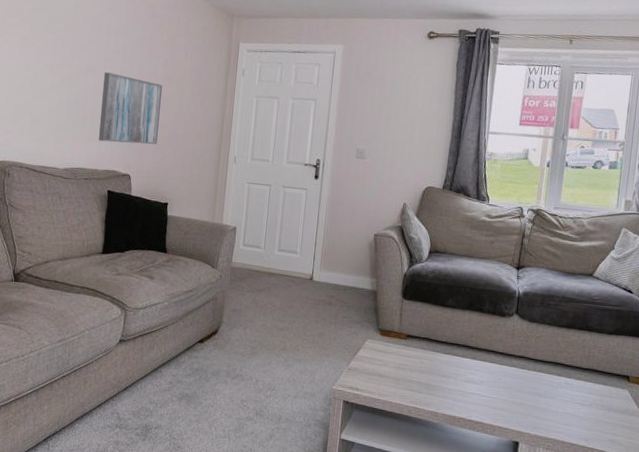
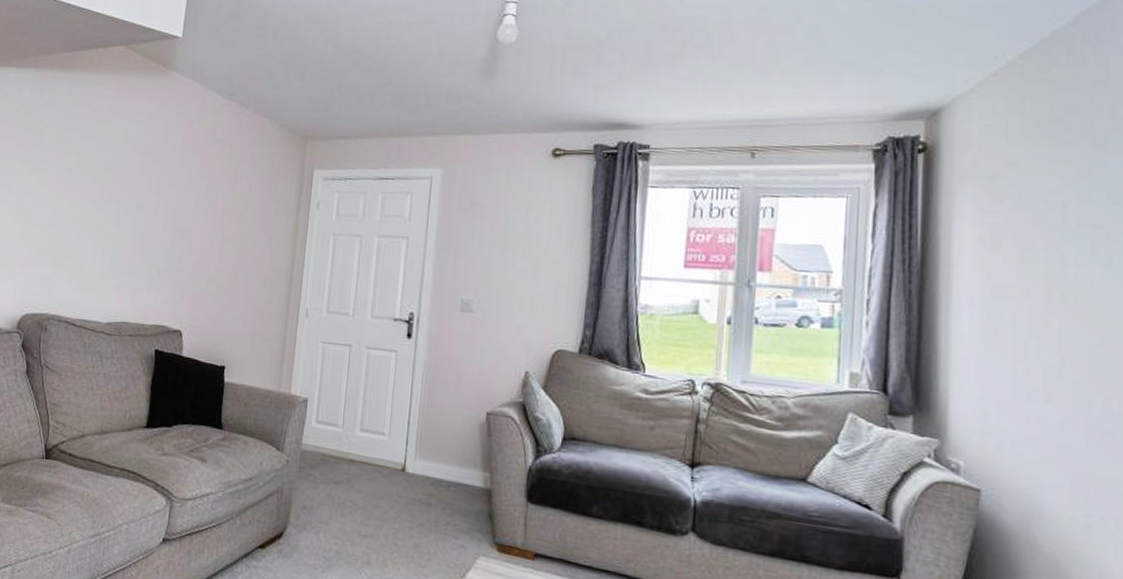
wall art: present [98,72,163,144] -> none [146,208,223,294]

